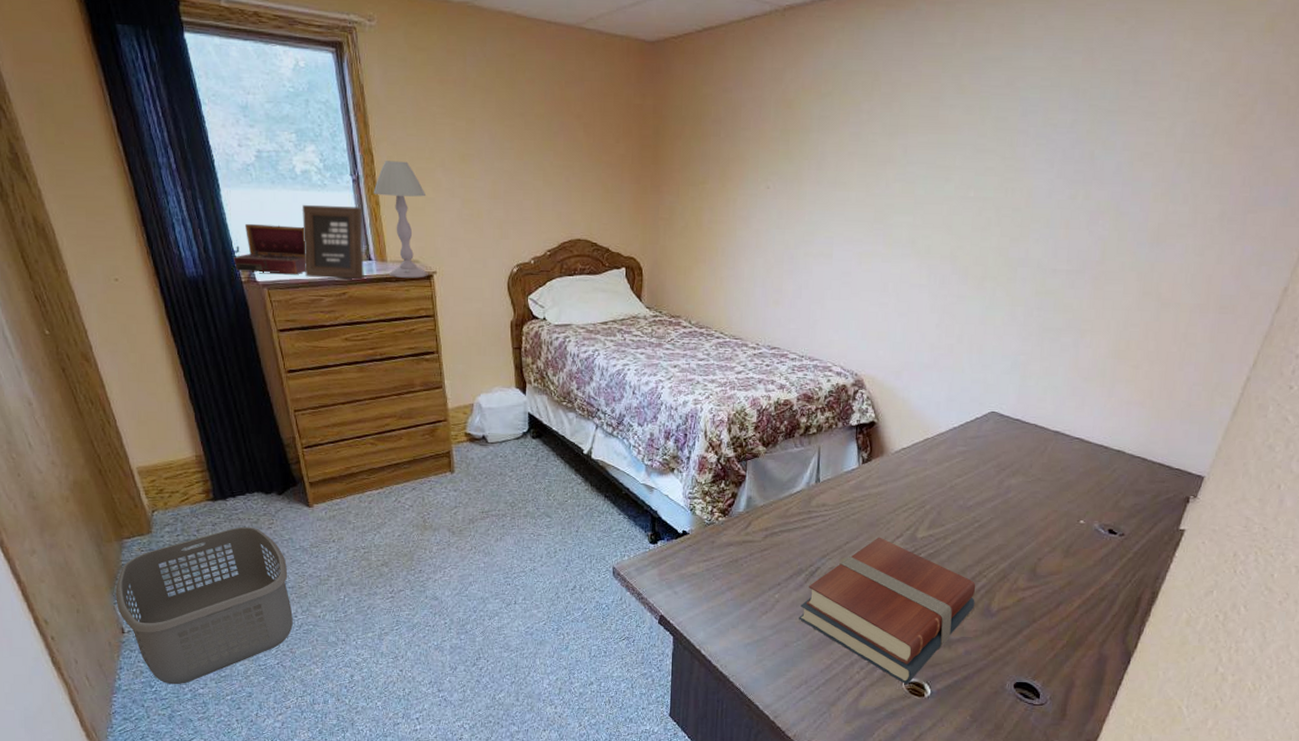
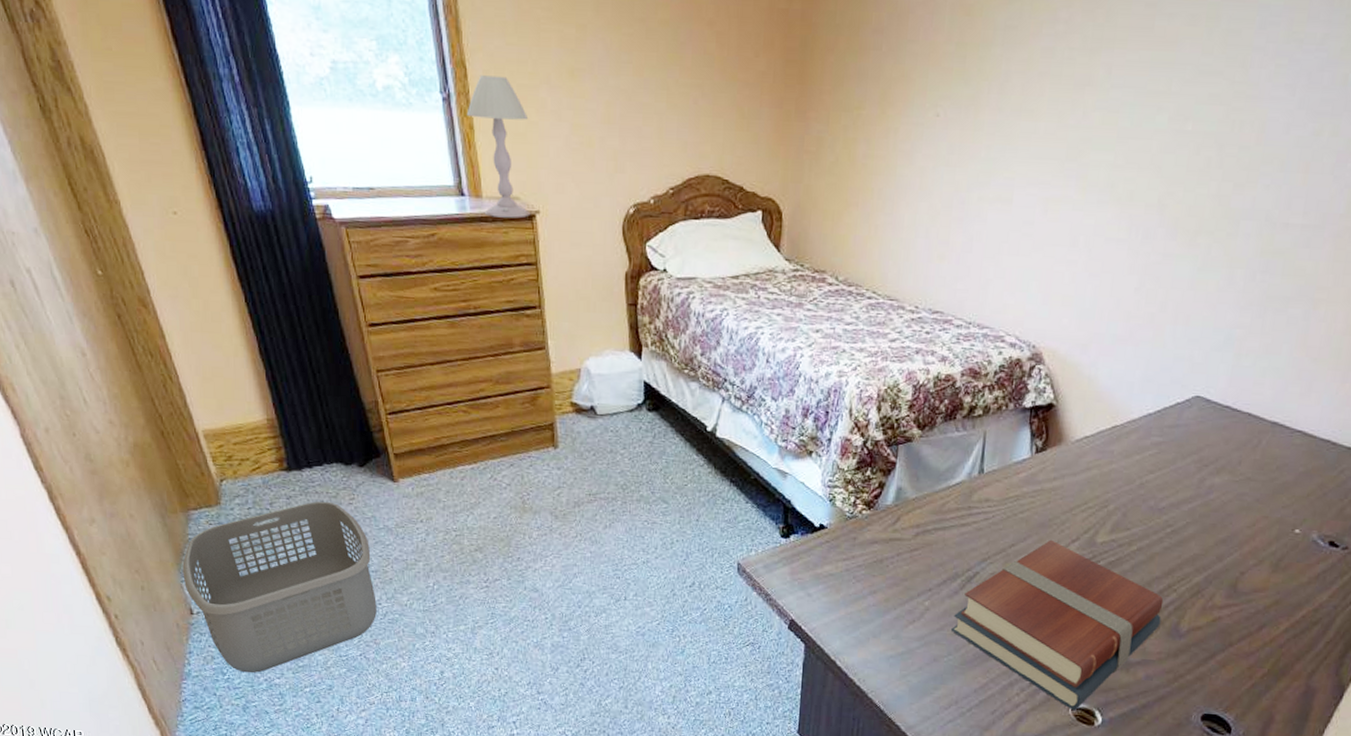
wooden box: present [234,223,306,274] -> none [307,148,389,211]
picture frame: present [301,205,364,280] -> none [383,128,456,218]

